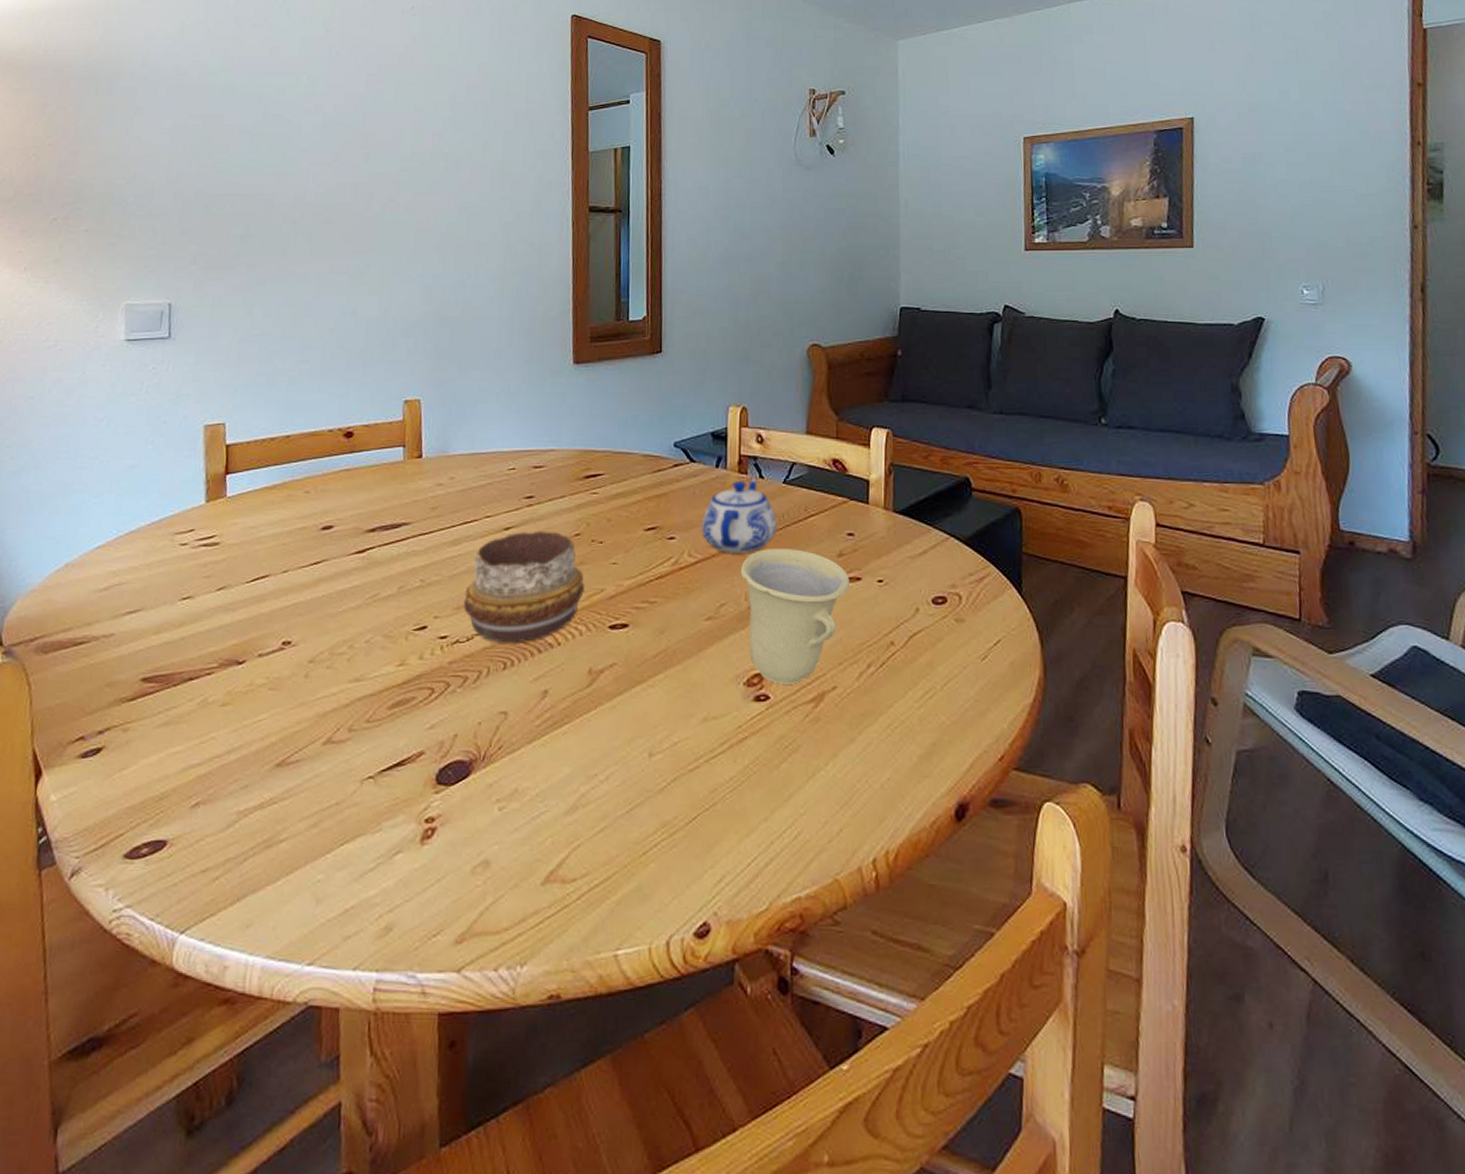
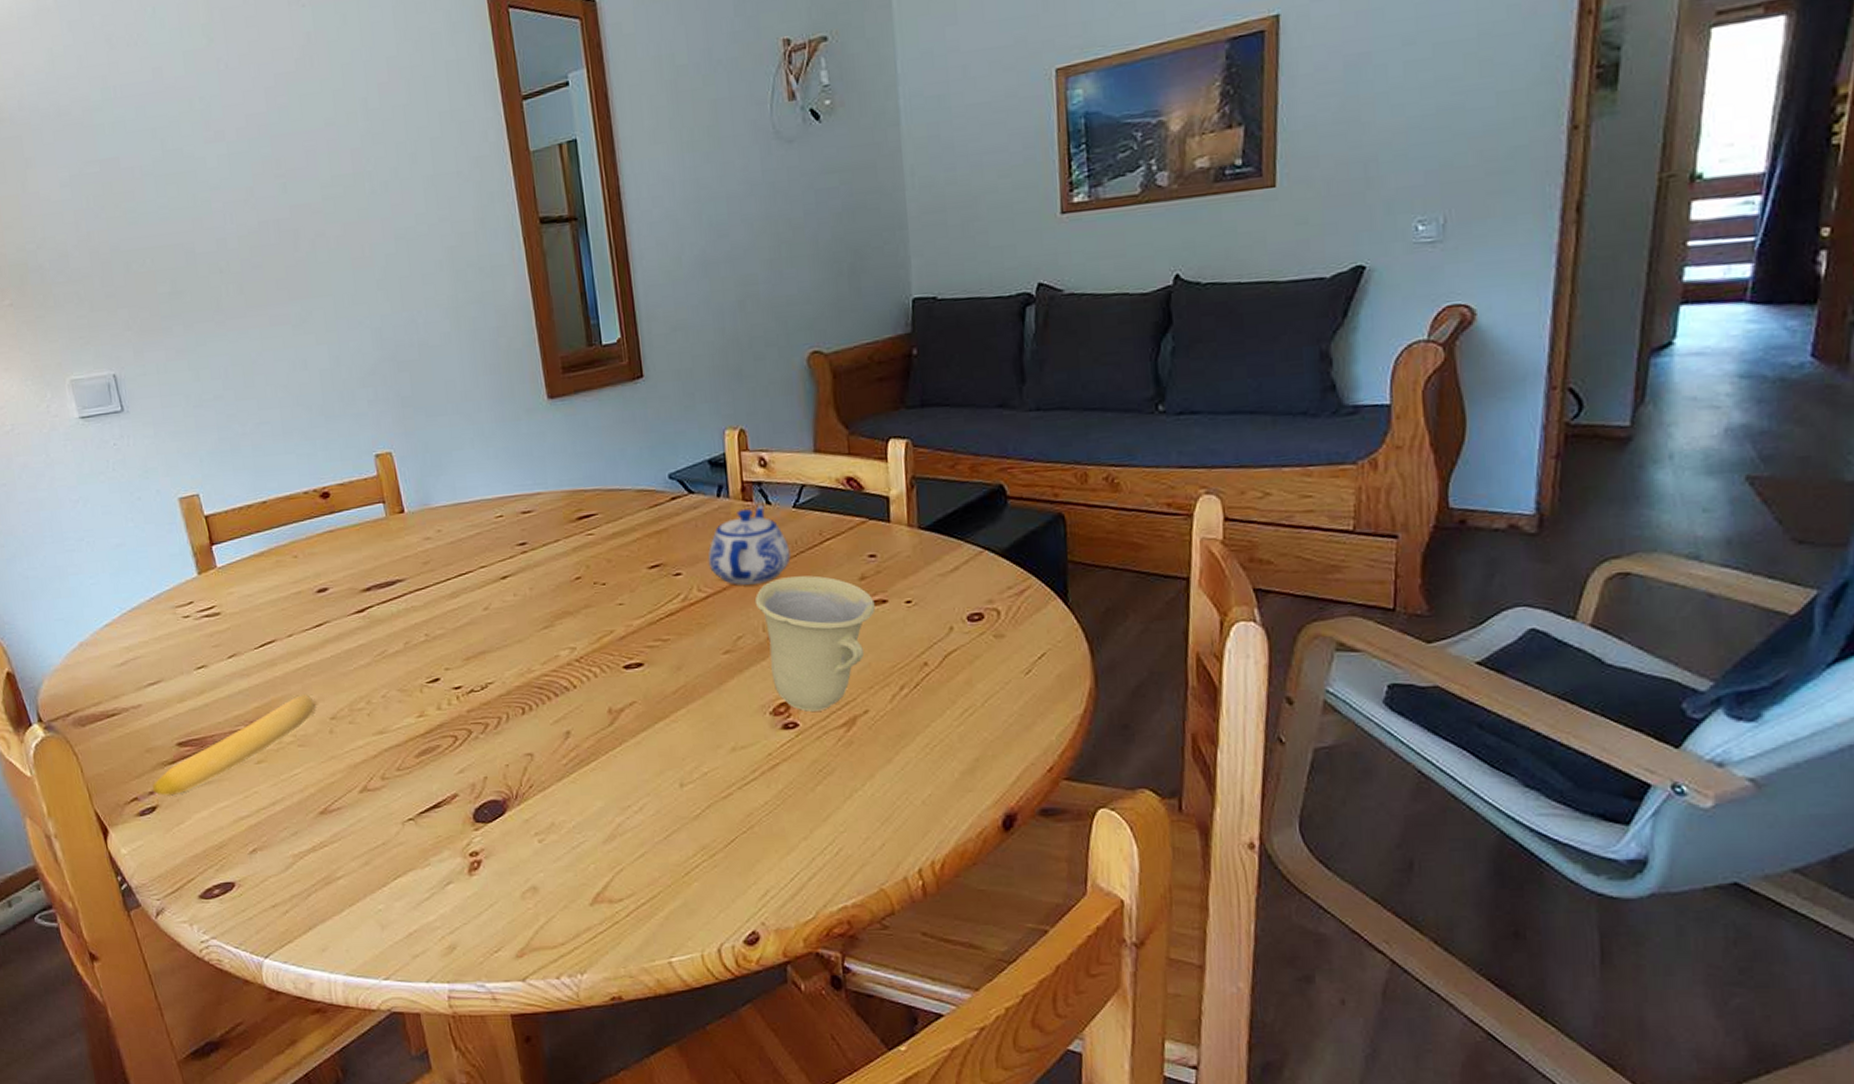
banana: none [103,634,296,737] -> present [152,694,316,796]
decorative bowl: present [464,530,584,644] -> none [471,576,593,690]

